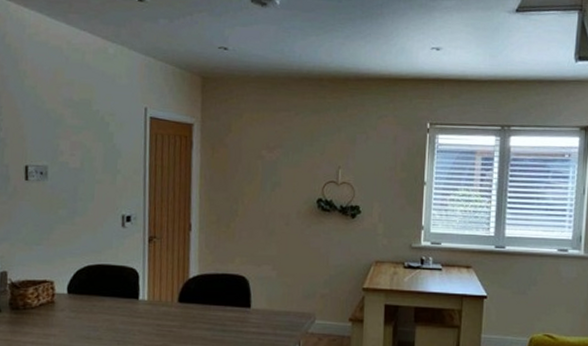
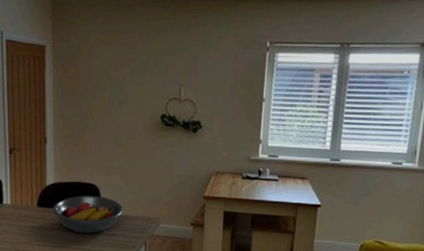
fruit bowl: none [195,288,274,332] -> present [52,195,123,233]

